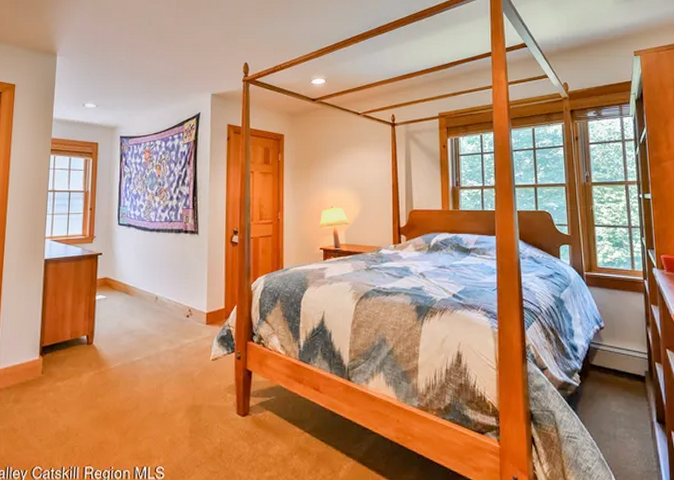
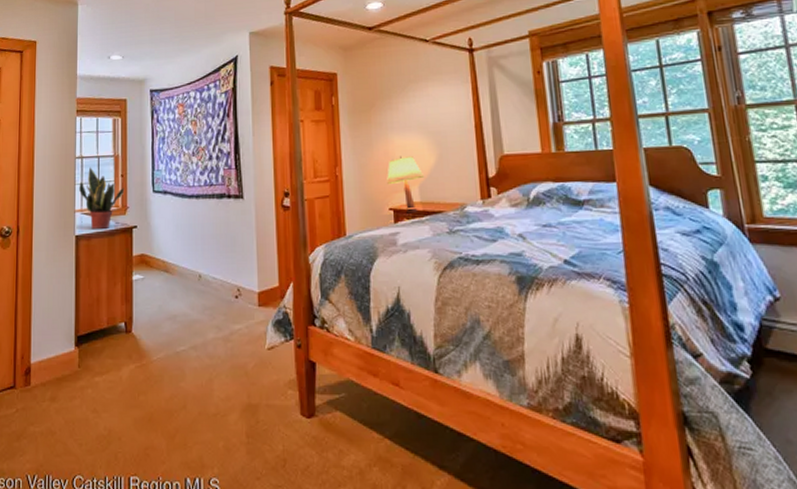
potted plant: none [50,200,92,254] -> present [79,167,125,229]

